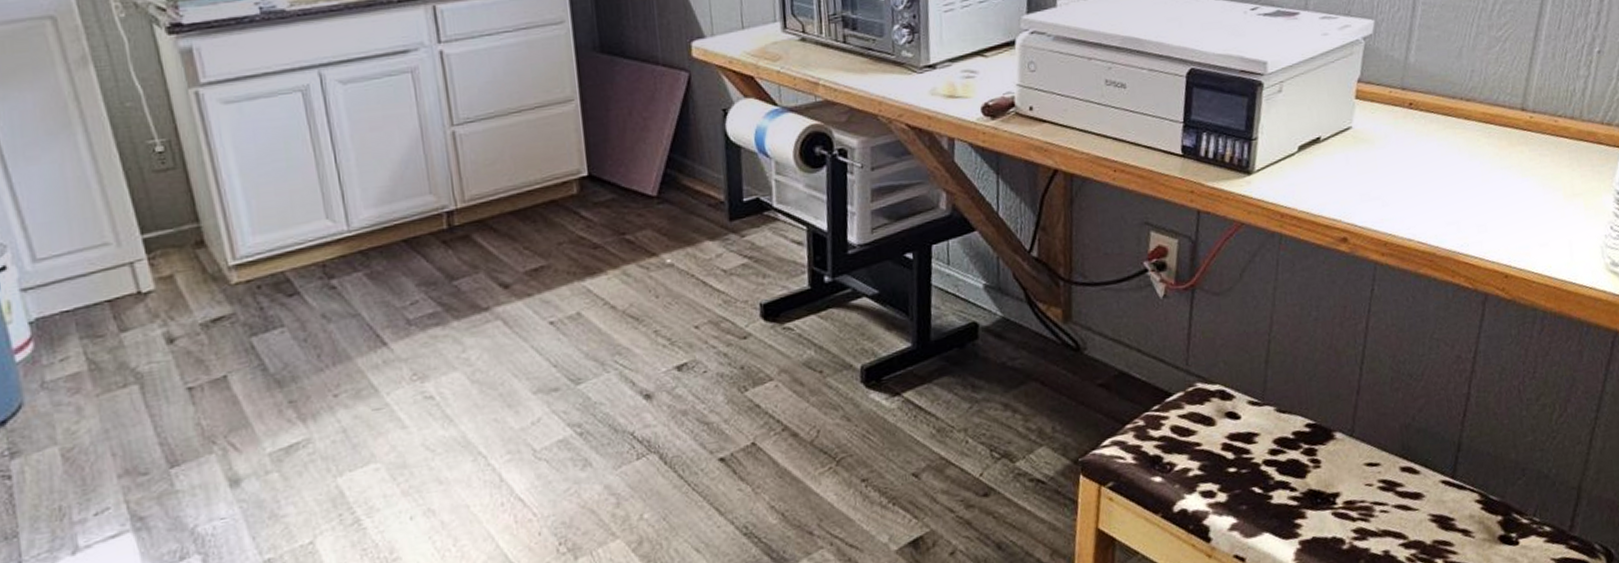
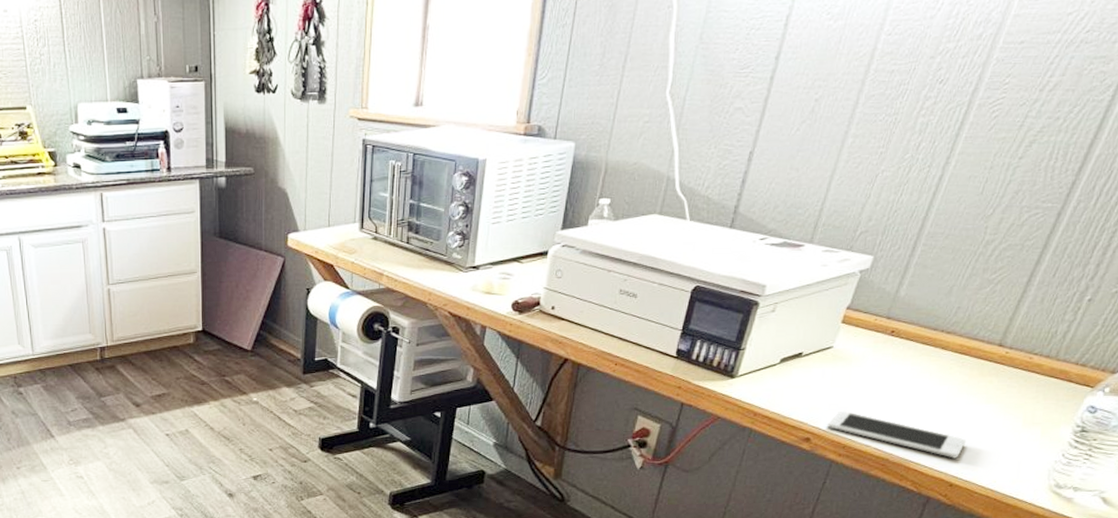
cell phone: none [1362,200,1512,245] -> present [827,410,967,459]

